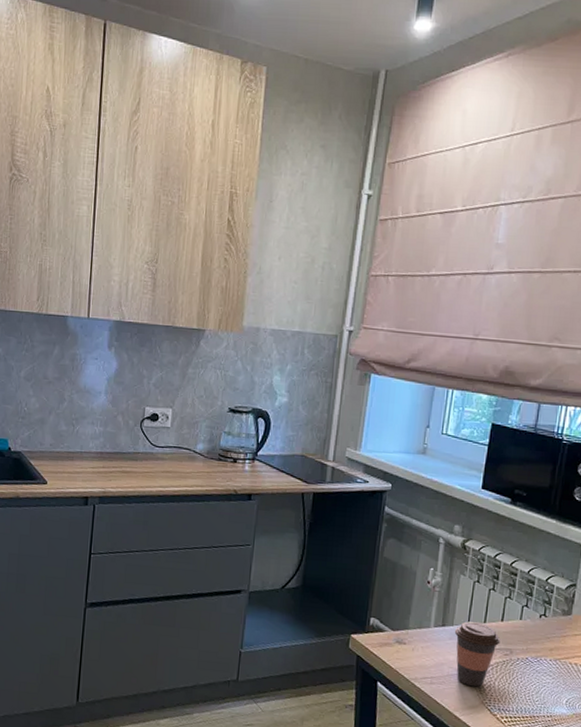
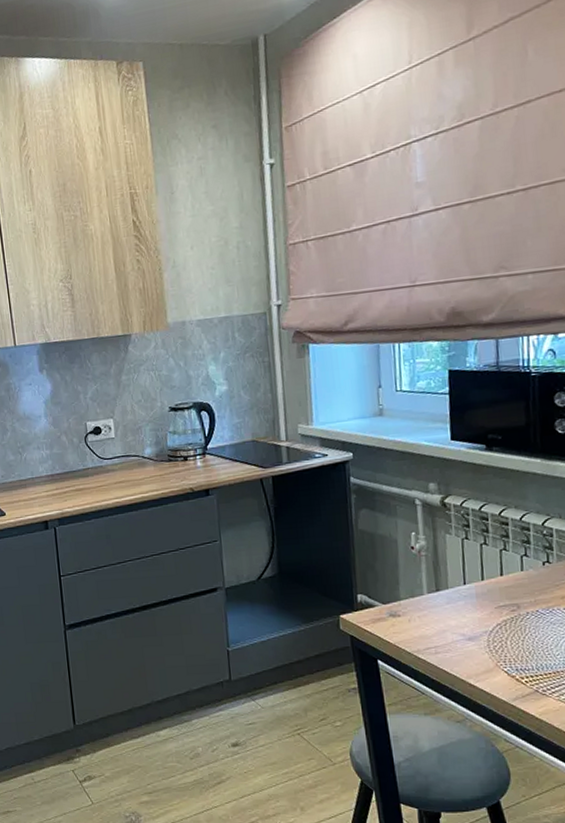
coffee cup: present [454,621,501,687] -> none [450,581,504,650]

